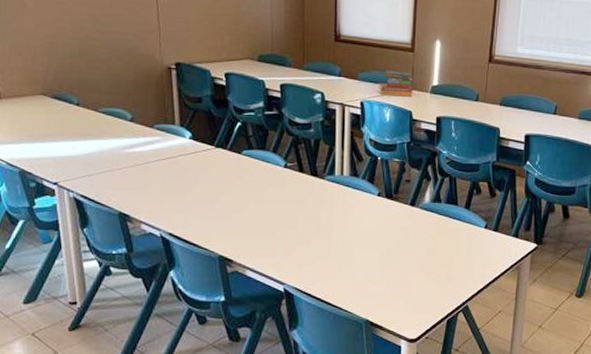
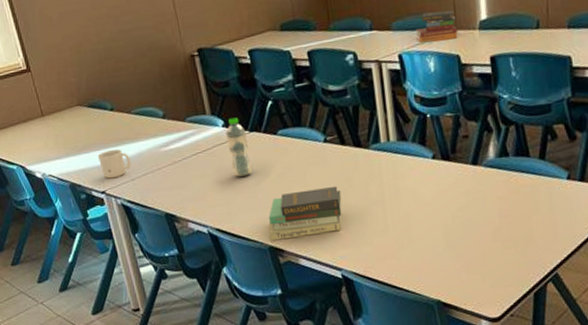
mug: none [56,143,90,172] -> present [98,149,131,179]
water bottle: none [192,132,214,187] -> present [226,117,253,177]
books: none [221,207,293,251] -> present [269,185,342,241]

